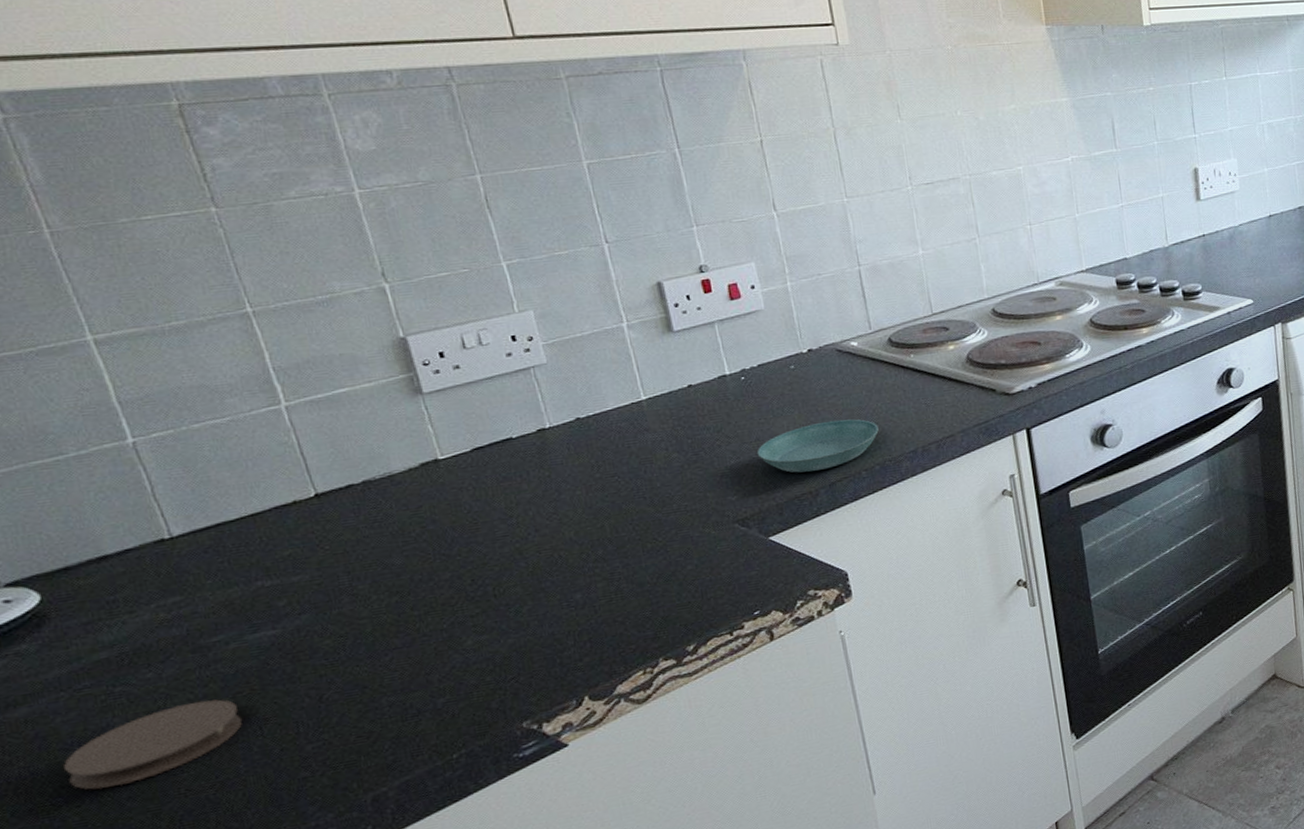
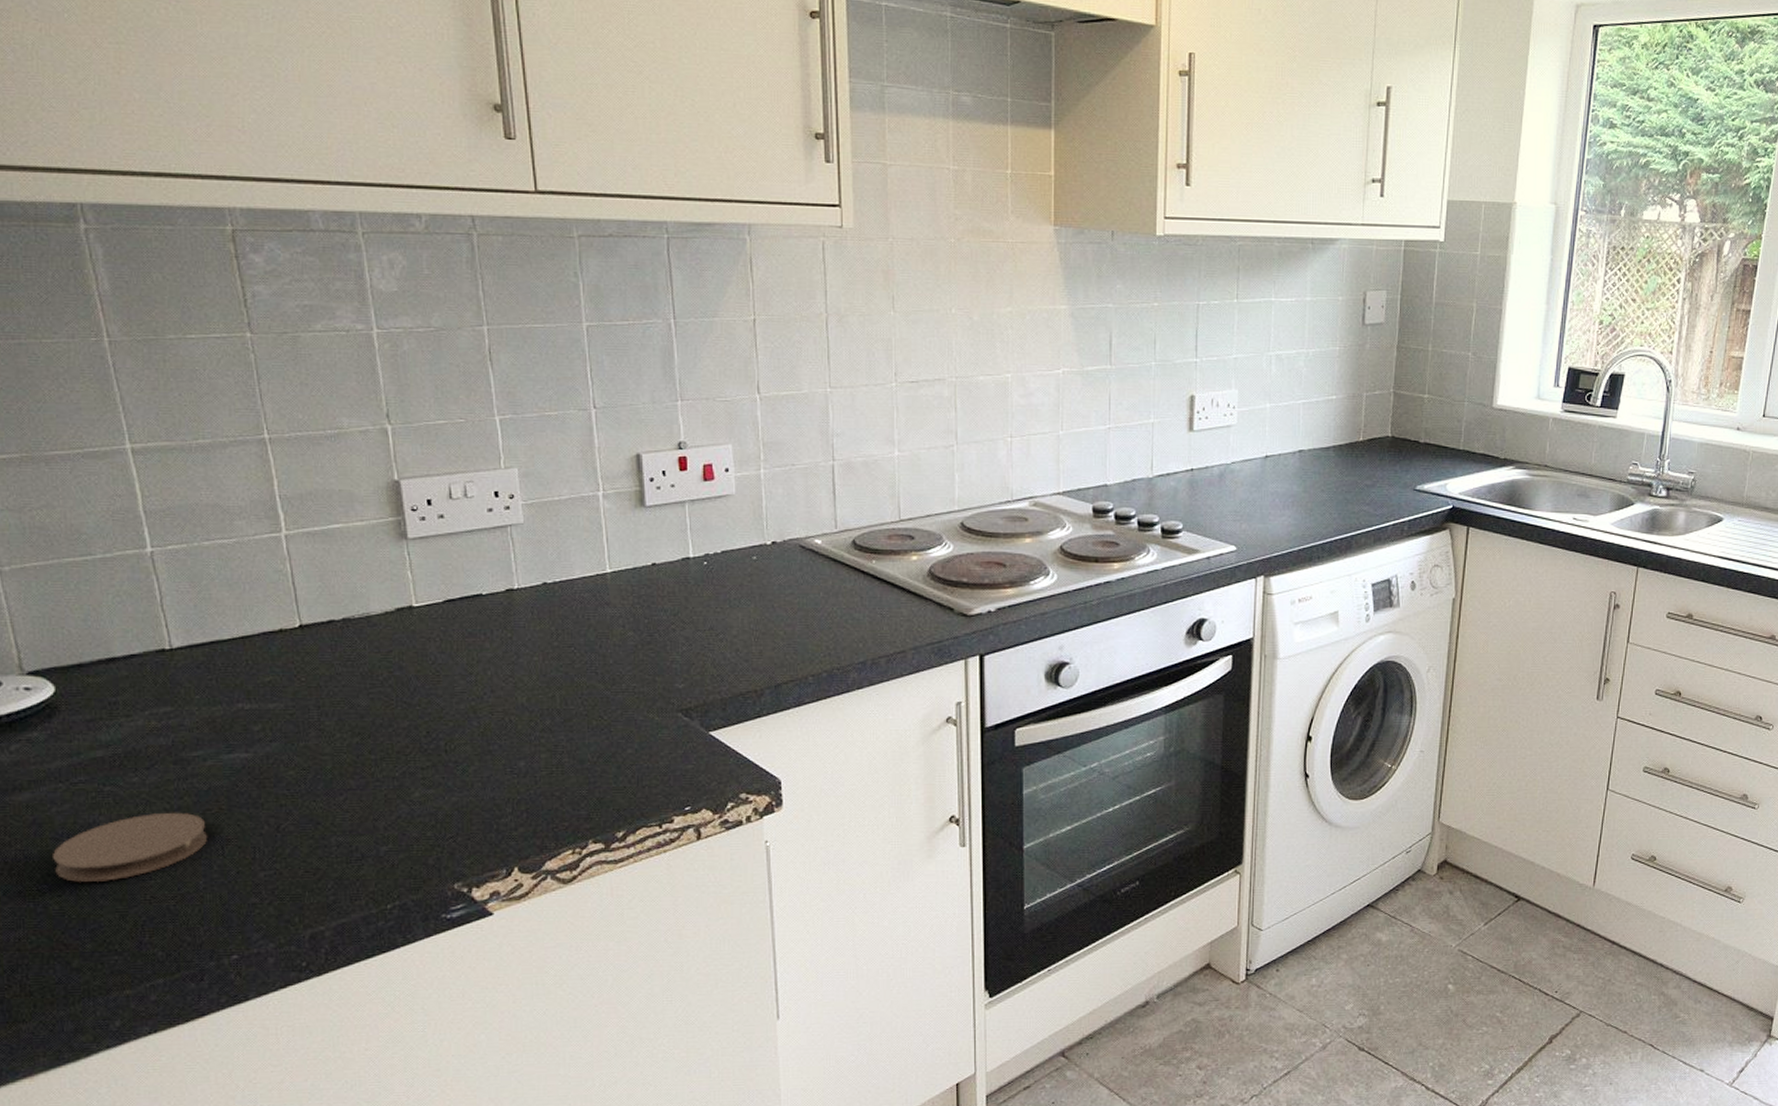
saucer: present [756,419,879,473] -> none [709,619,831,669]

